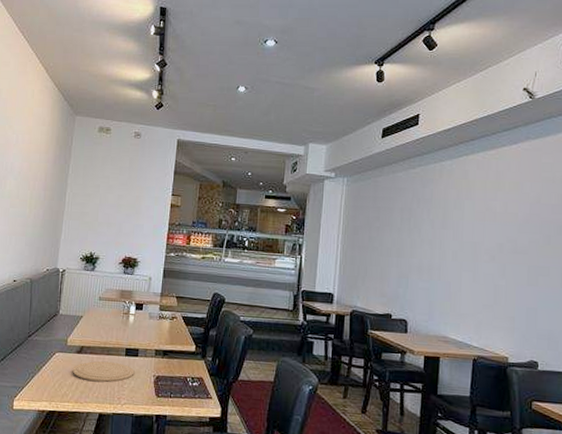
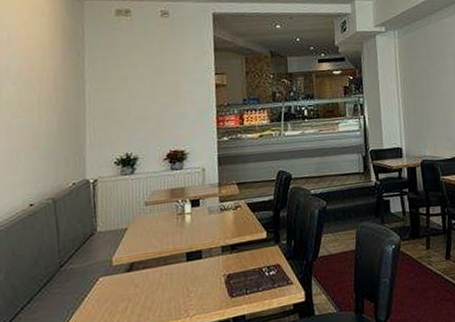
plate: present [72,361,135,382] -> none [123,271,201,300]

